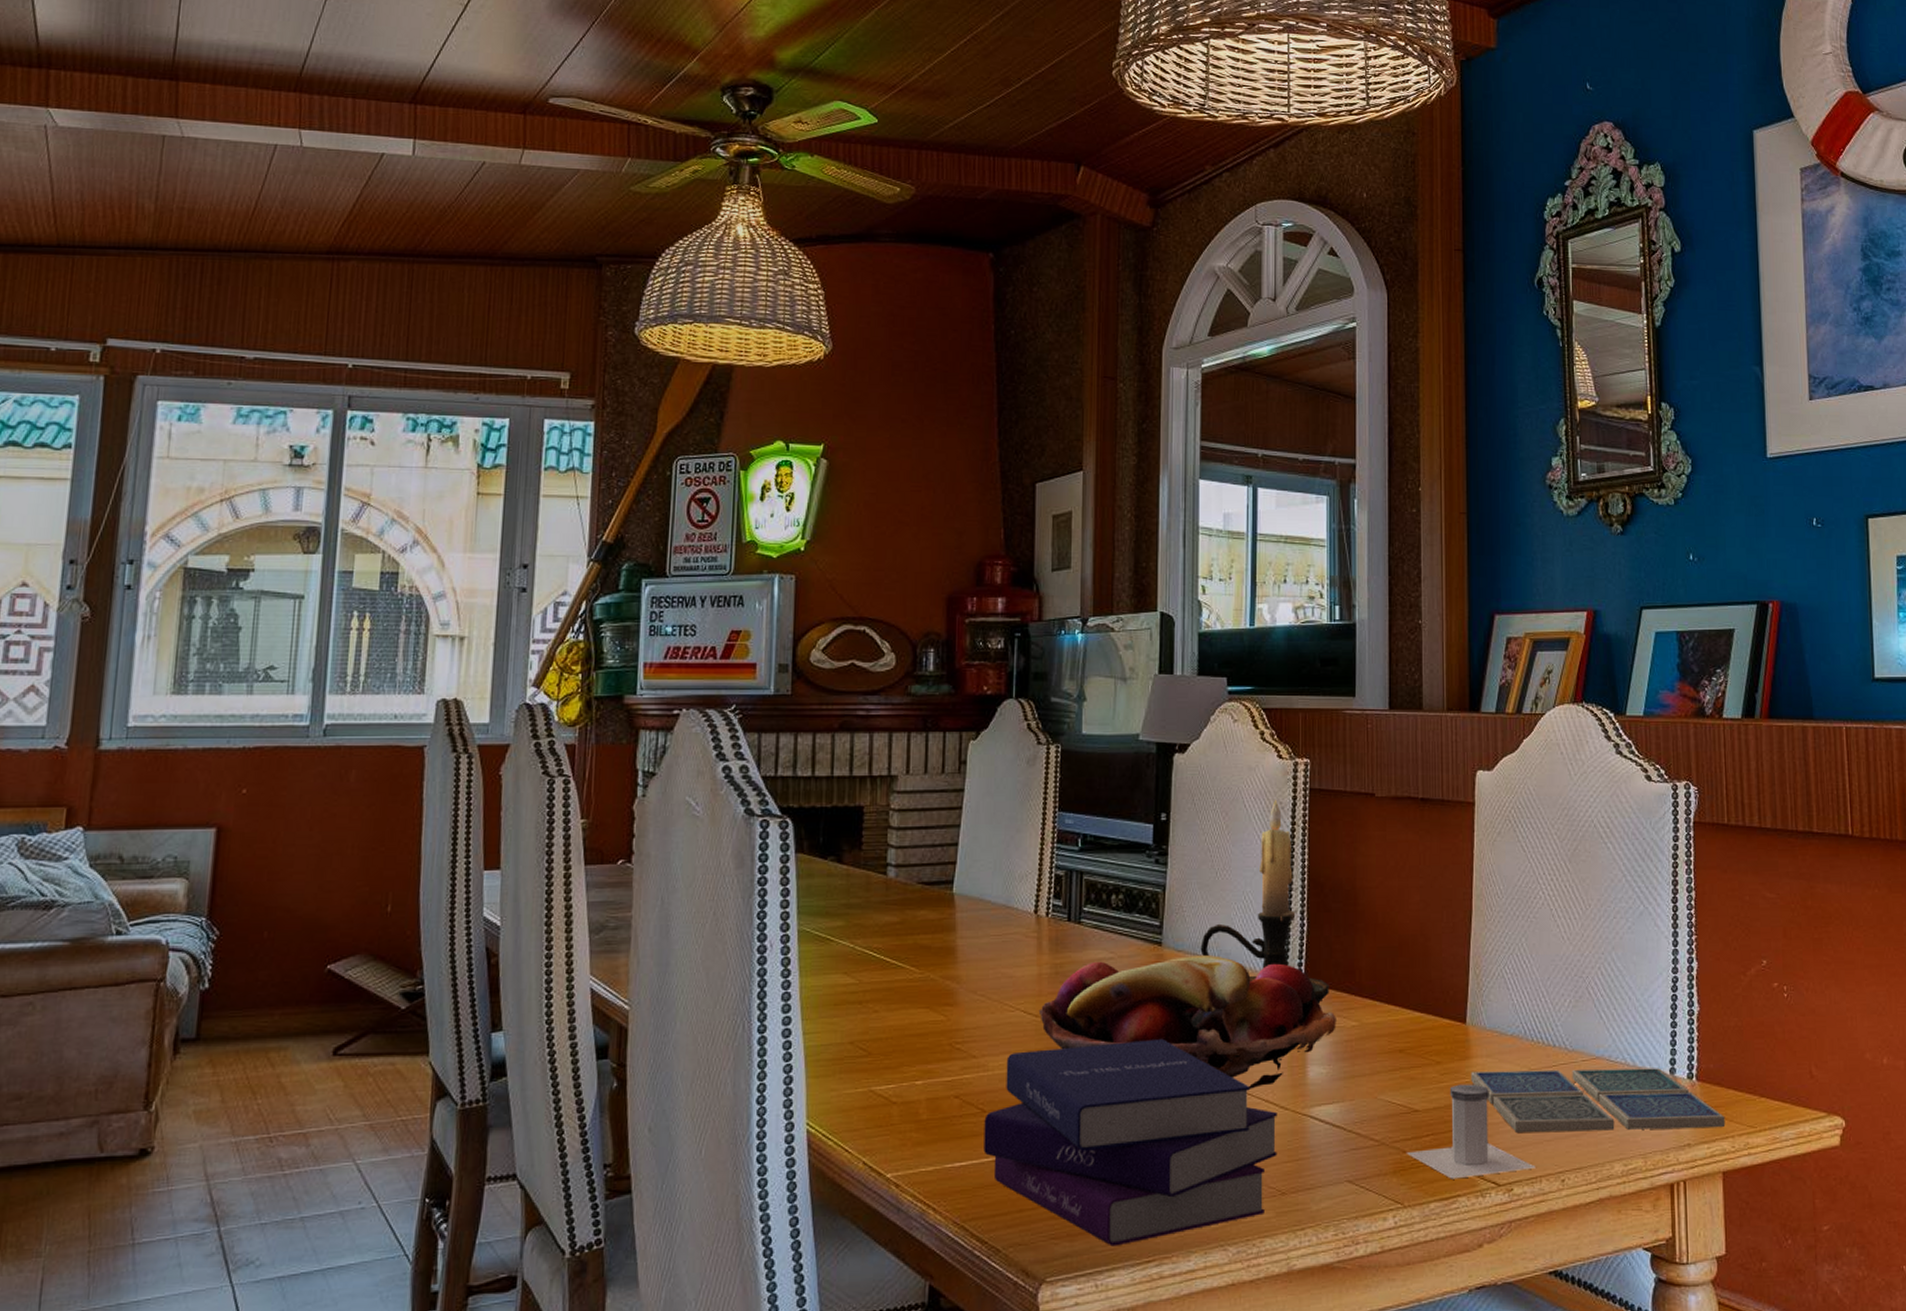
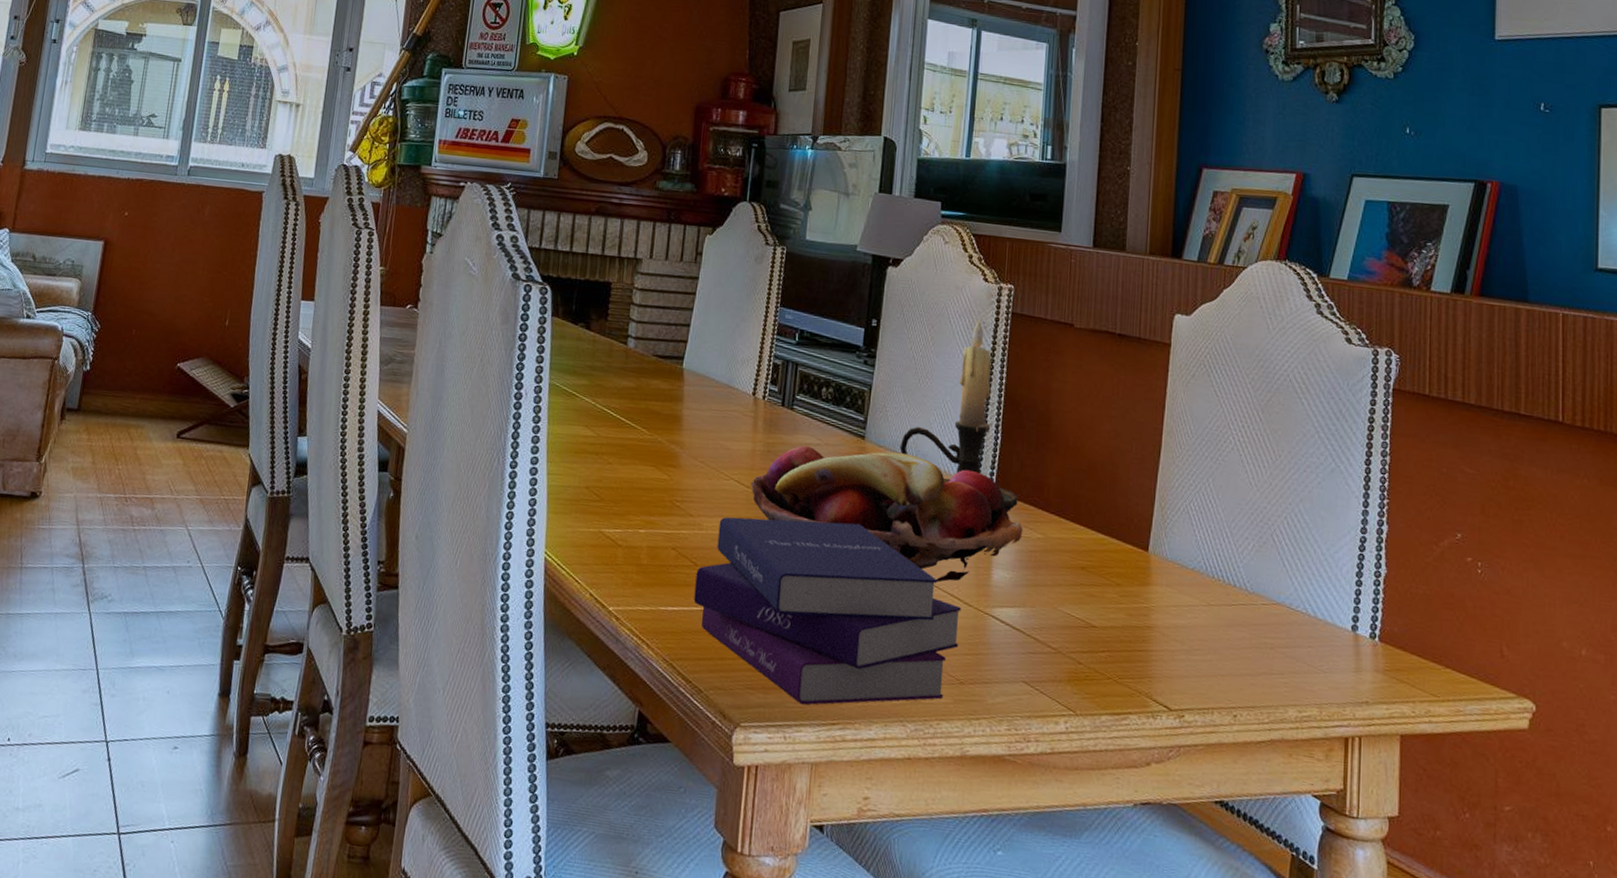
salt shaker: present [1407,1084,1536,1179] -> none [1082,608,1208,700]
drink coaster: present [1471,1068,1726,1132] -> none [1150,598,1407,692]

